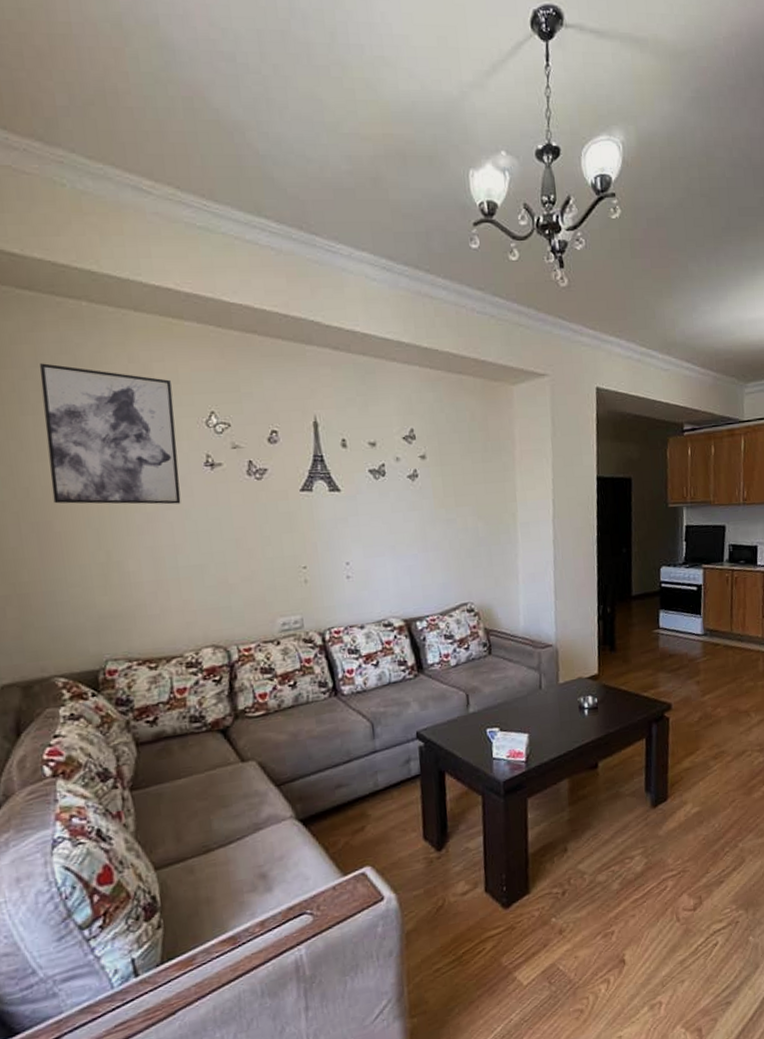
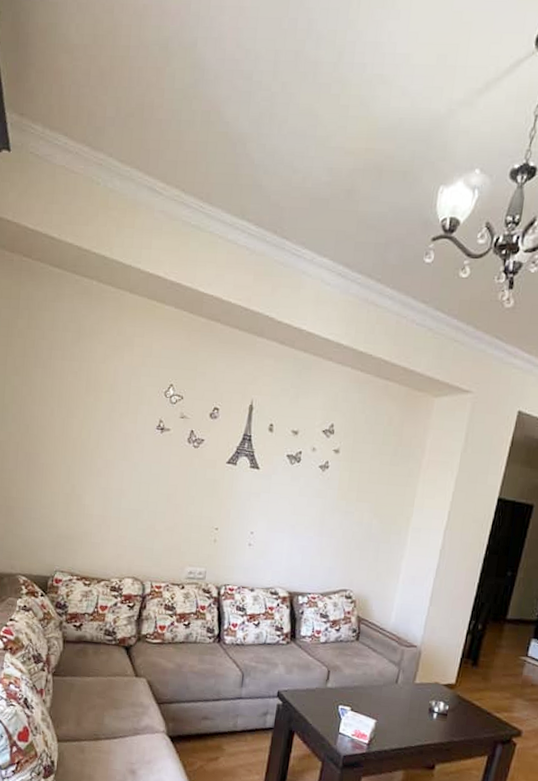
wall art: present [39,363,181,505] -> none [44,328,145,457]

